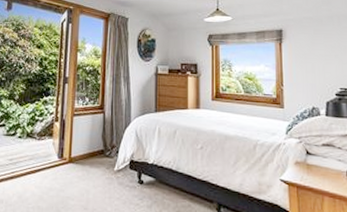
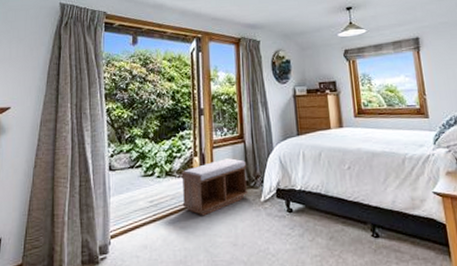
bench: none [40,127,104,179] -> present [181,158,249,216]

